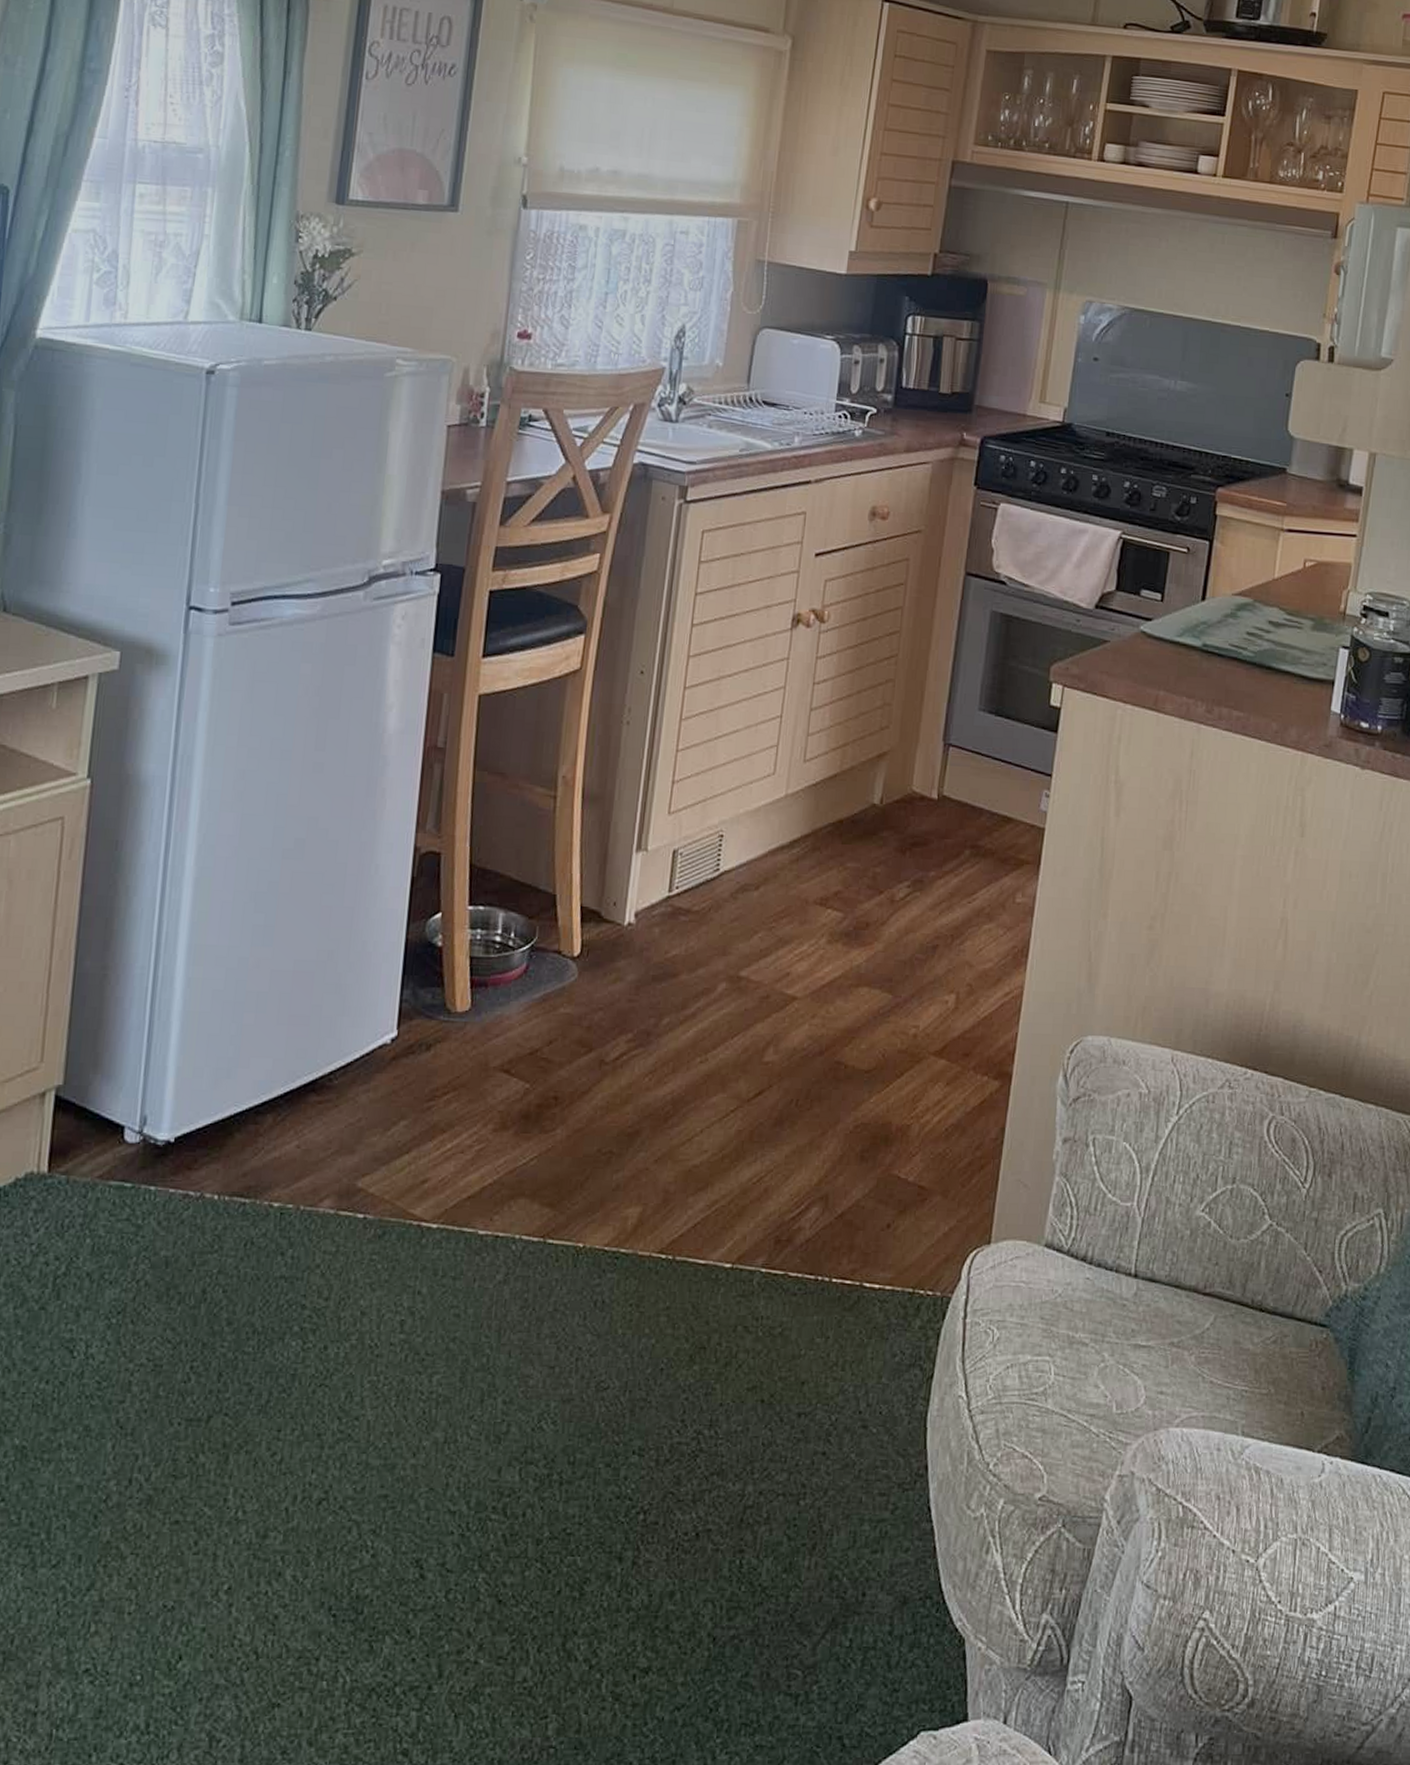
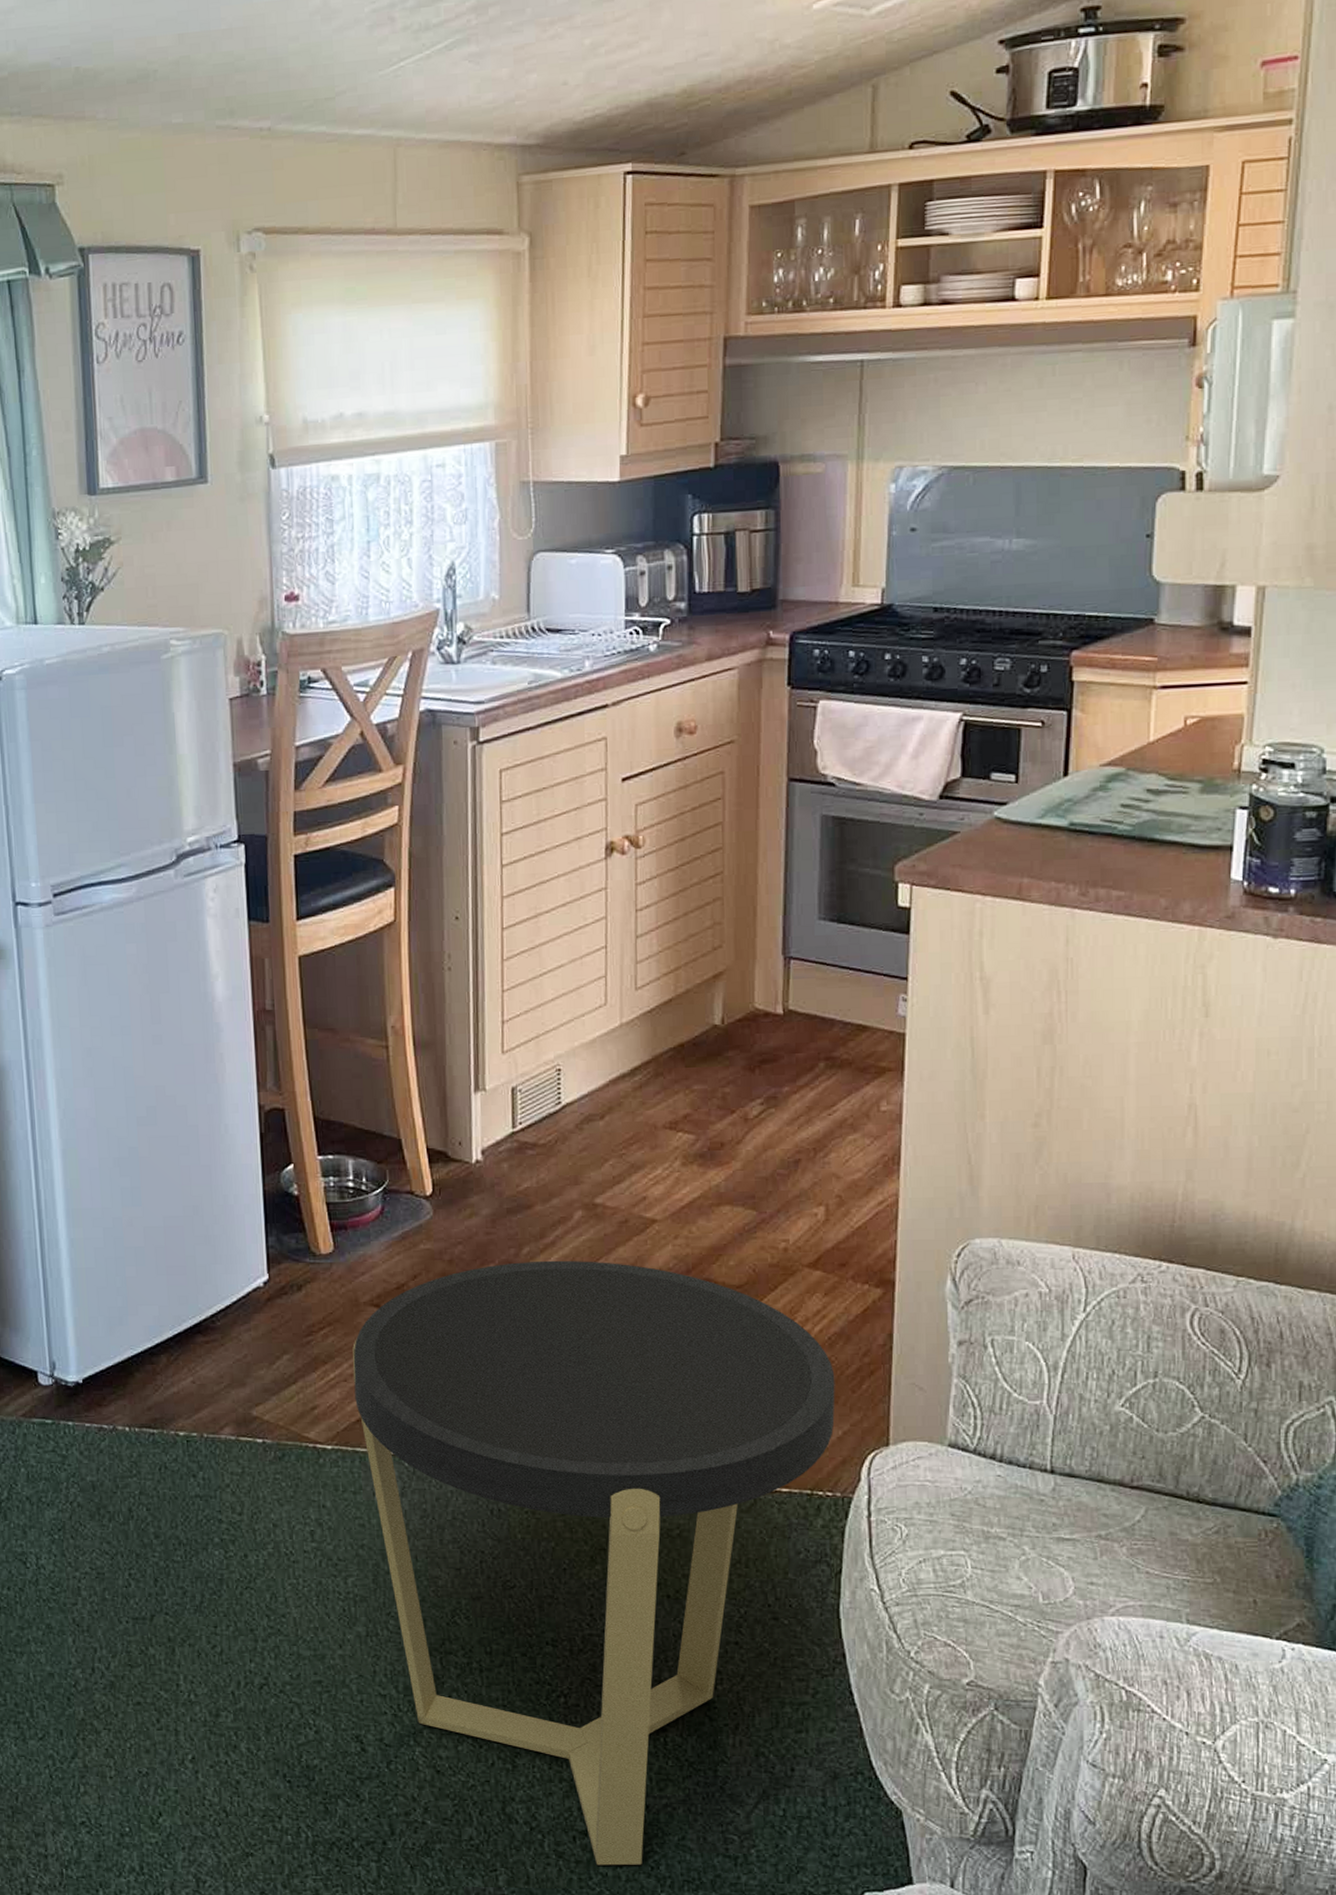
side table: none [469,1033,948,1709] -> present [352,1260,835,1866]

